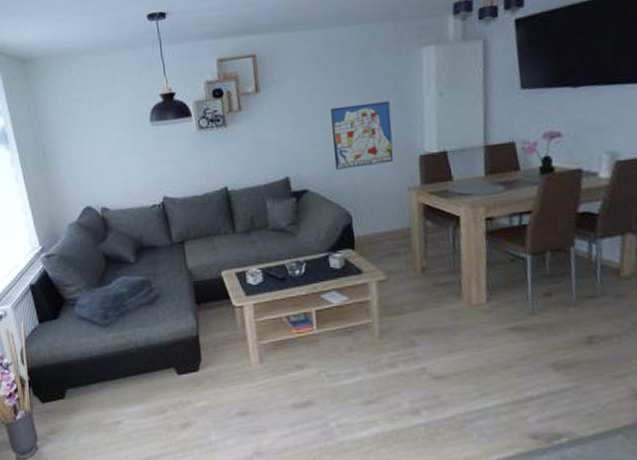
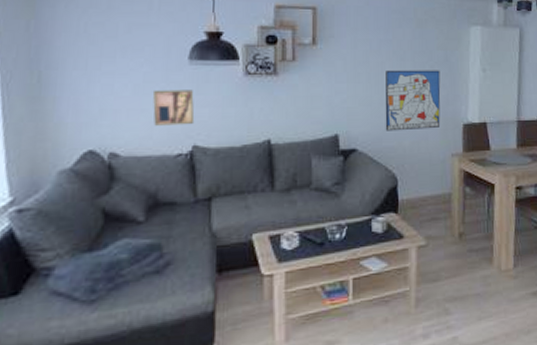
wall art: none [127,148,162,182] -> present [153,90,195,126]

